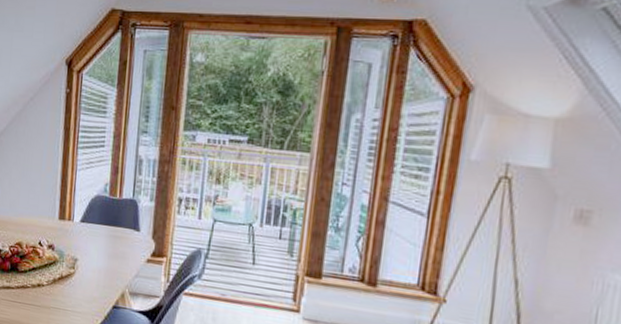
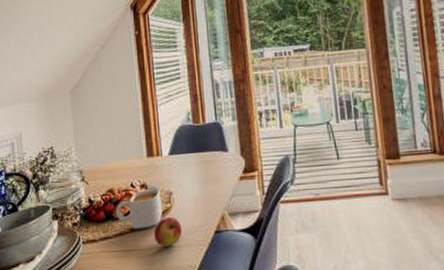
mug: none [21,250,66,288] -> present [116,189,163,230]
apple: none [54,282,82,310] -> present [154,217,182,248]

